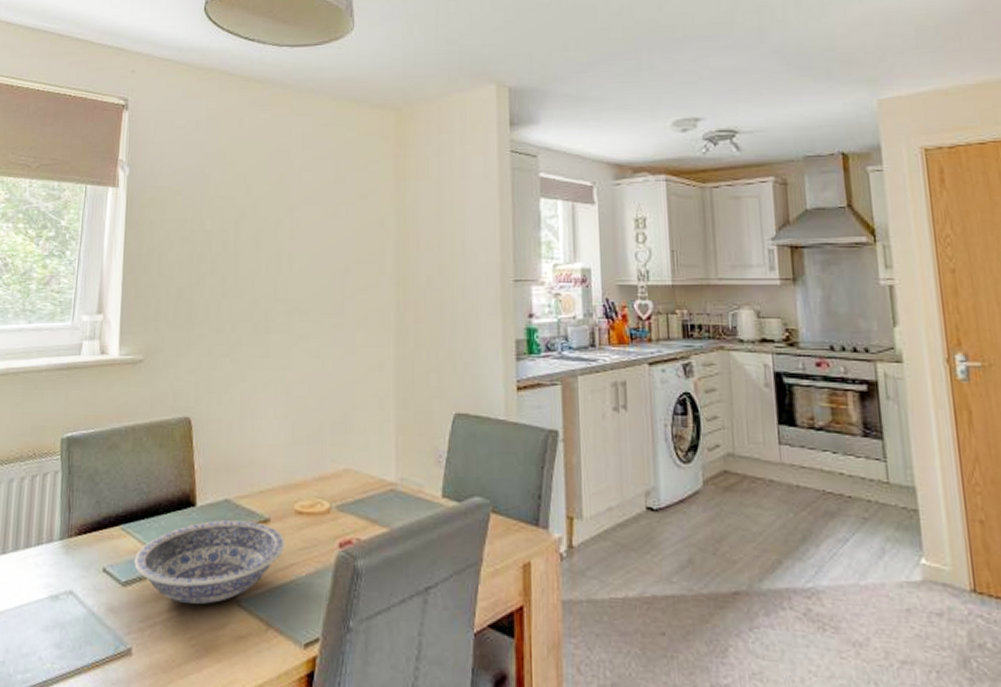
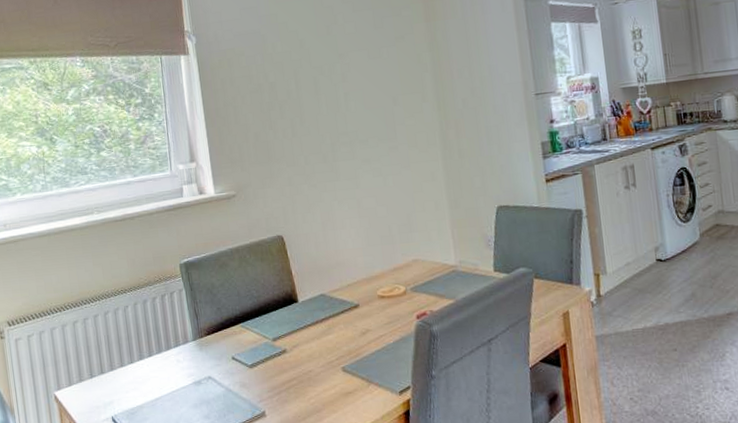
bowl: present [134,519,285,604] -> none [255,308,374,374]

